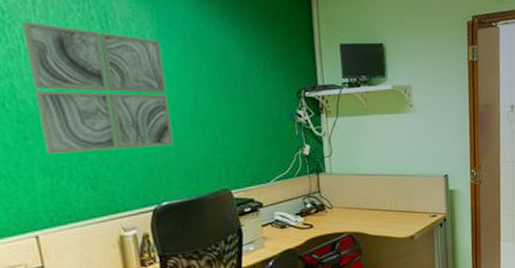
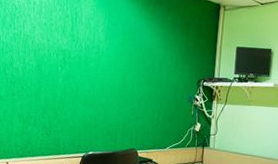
wall art: present [22,21,174,154] -> none [23,15,108,111]

